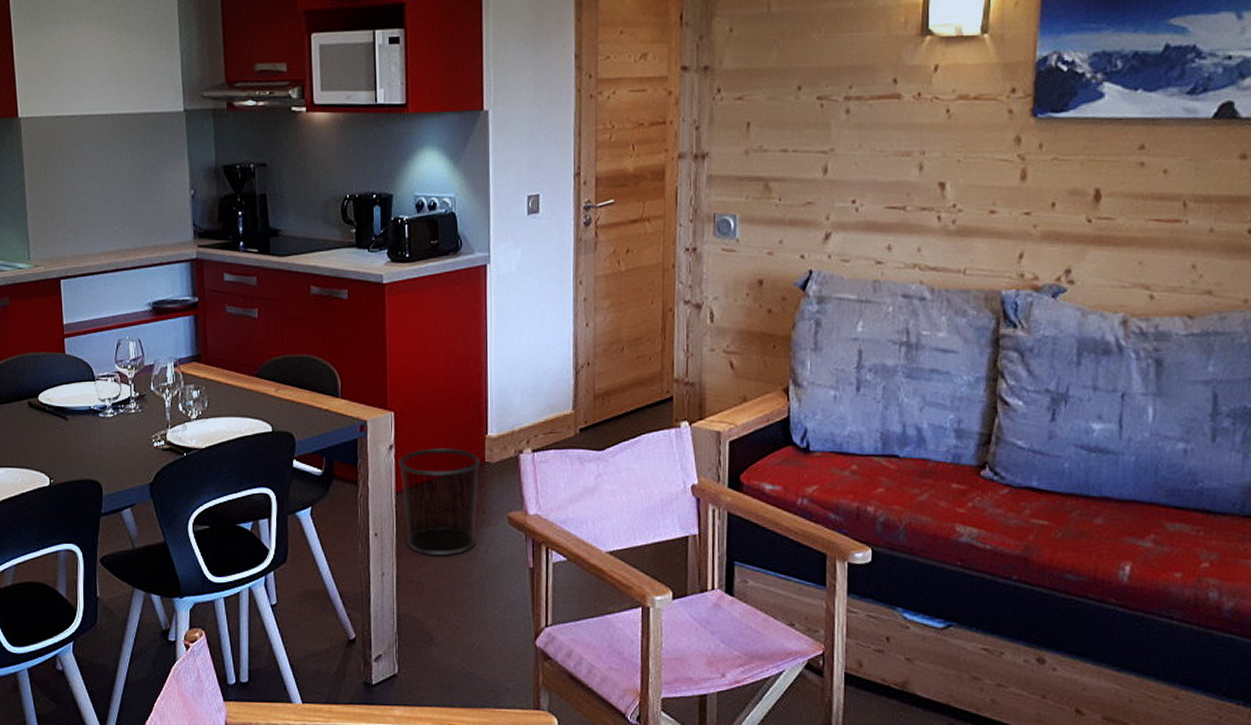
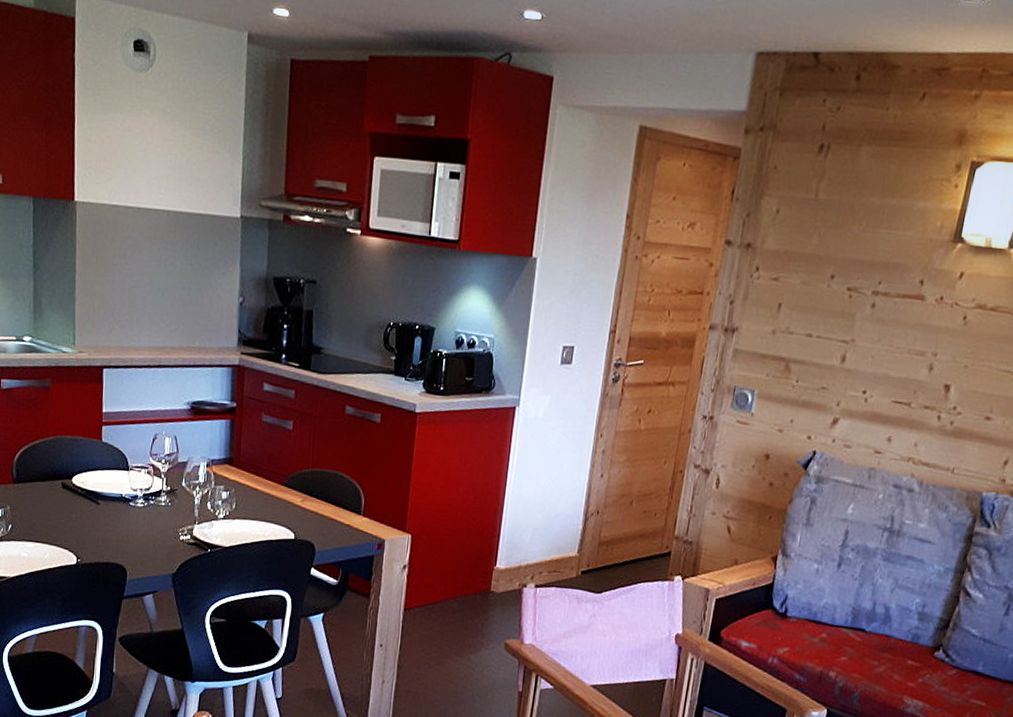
waste bin: present [398,448,480,556] -> none [408,572,486,672]

